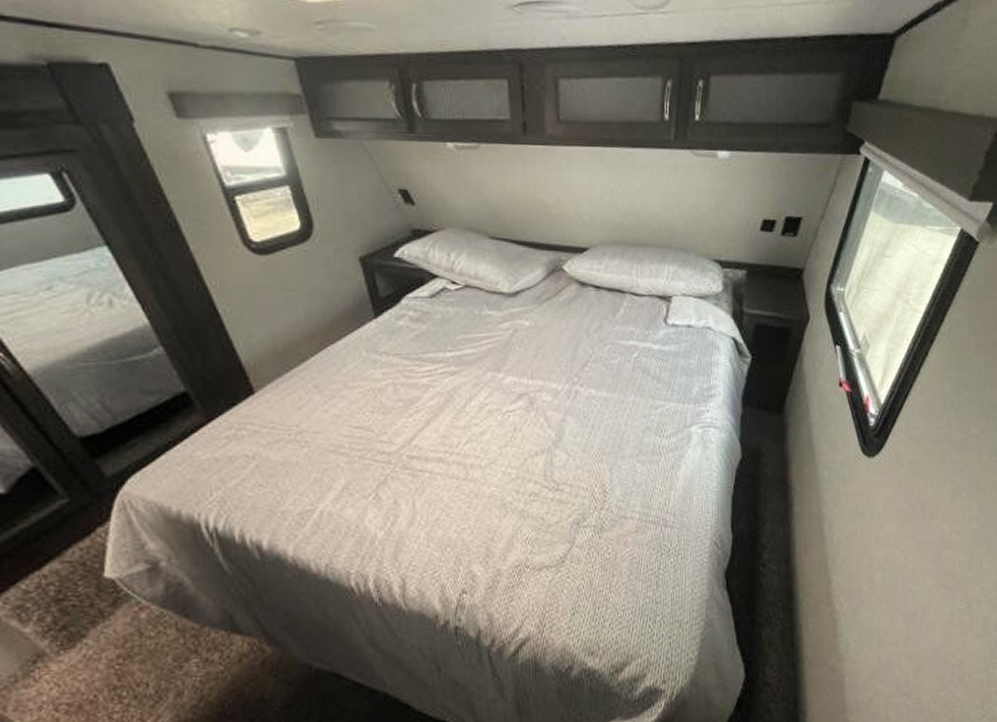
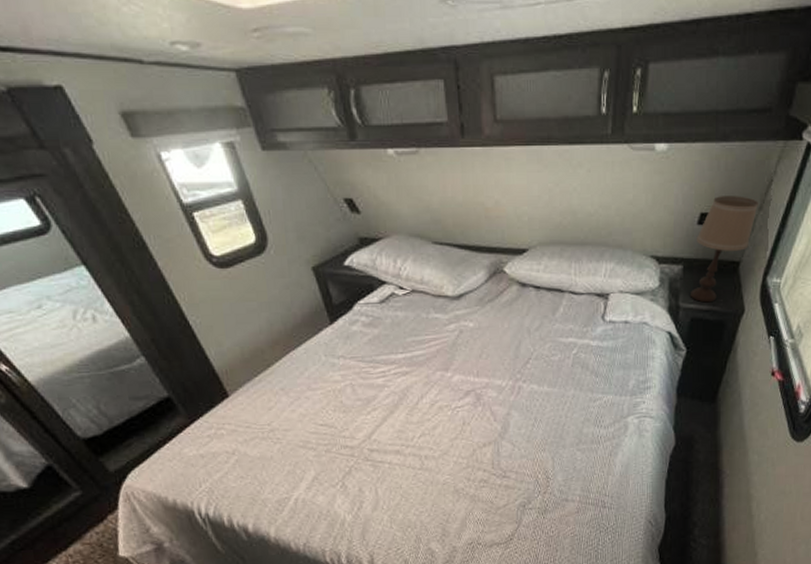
table lamp: none [754,204,820,309] -> present [689,196,758,303]

